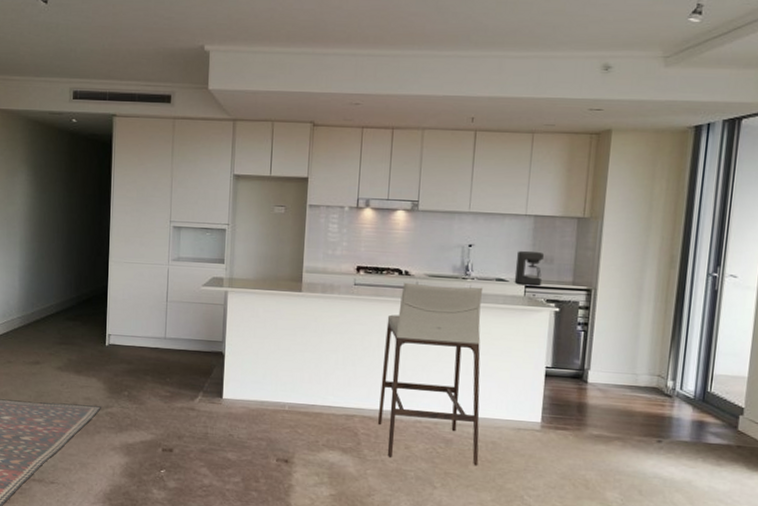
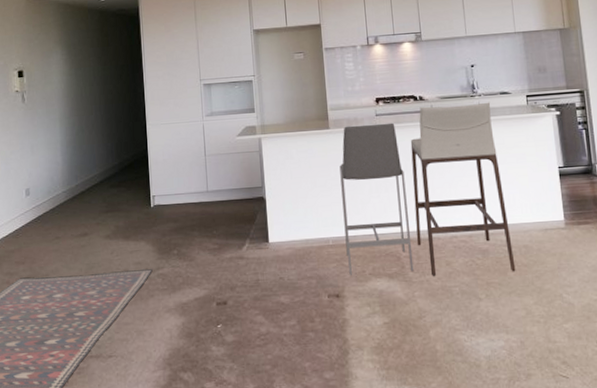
bar stool: none [301,291,376,449] -> present [339,123,414,275]
coffee maker: present [514,250,545,286] -> none [513,63,540,96]

